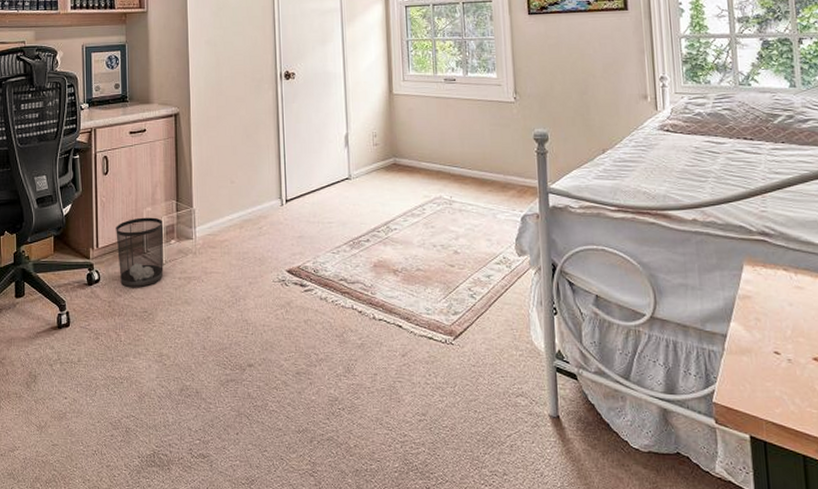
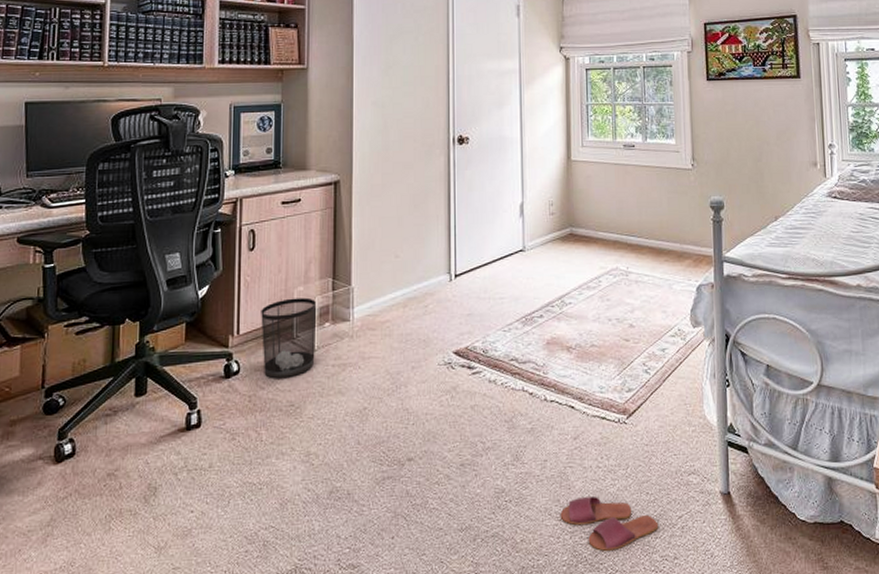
slippers: none [390,411,488,462] -> present [560,497,659,551]

